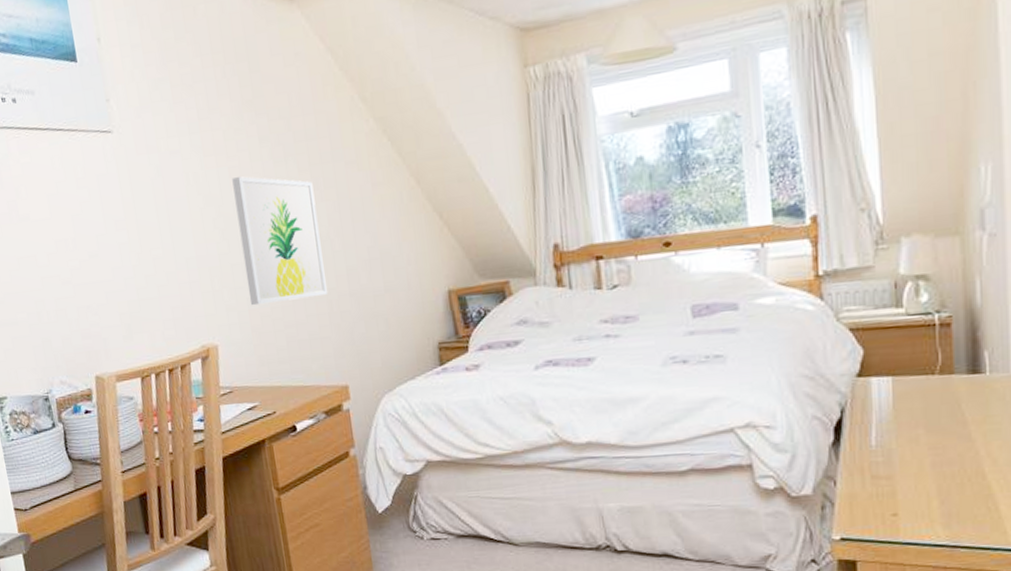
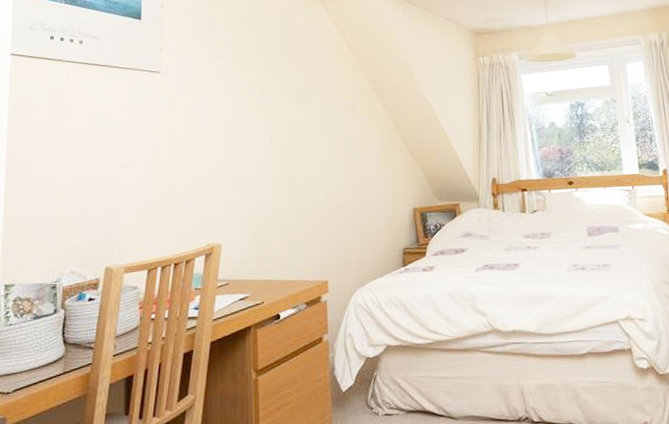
wall art: present [232,176,328,306] -> none [253,114,320,213]

